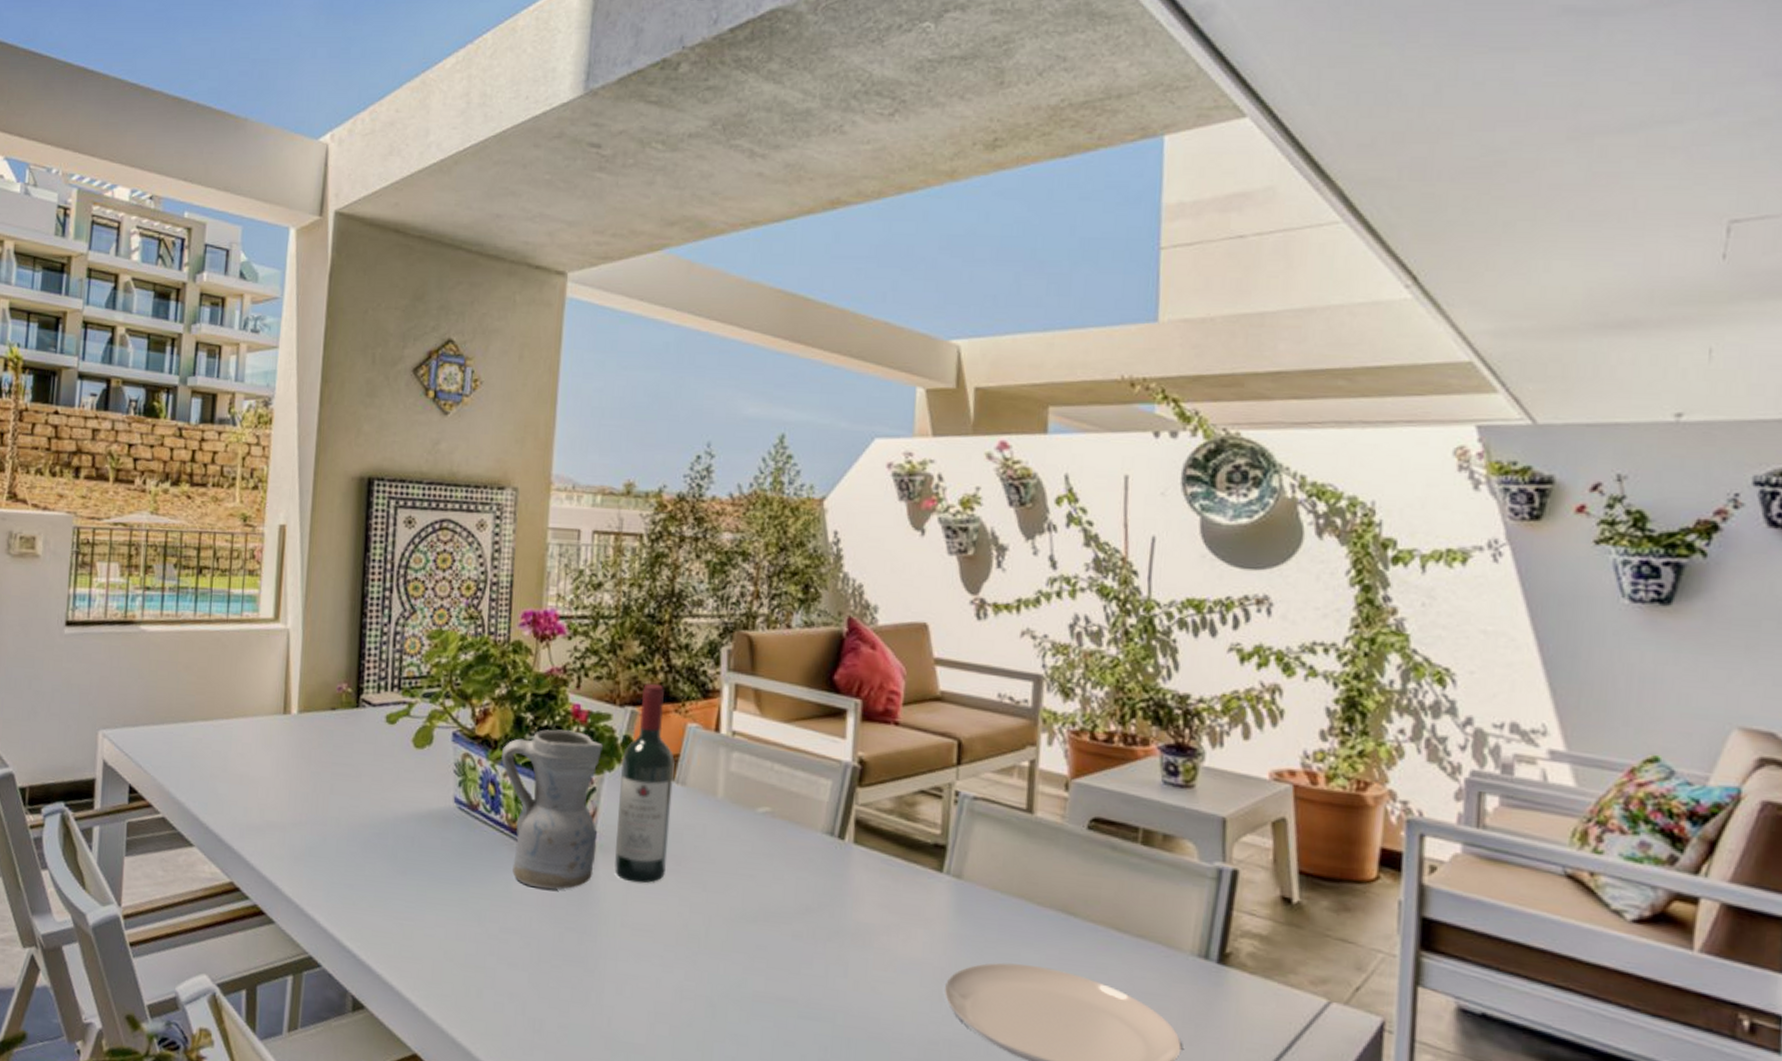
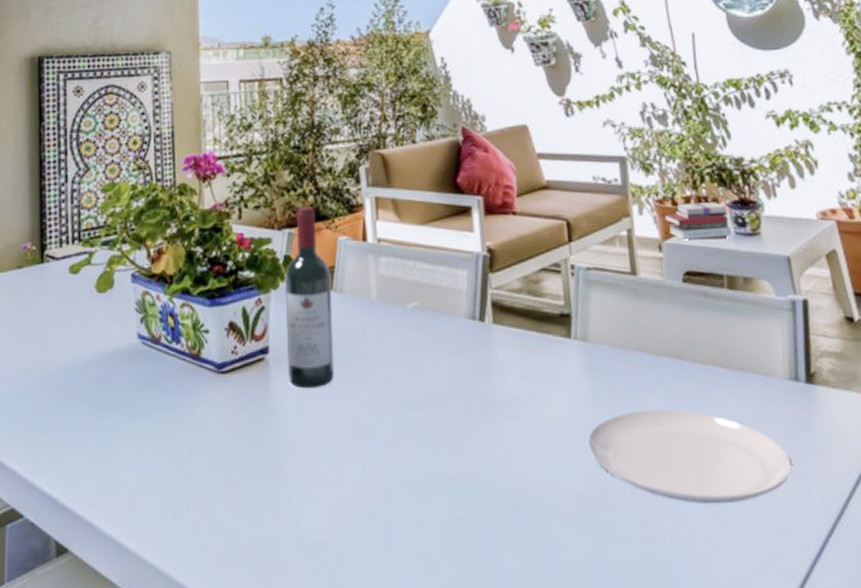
ceramic pitcher: present [502,729,603,890] -> none [178,257,271,408]
books: none [1078,738,1159,787] -> present [664,202,732,241]

